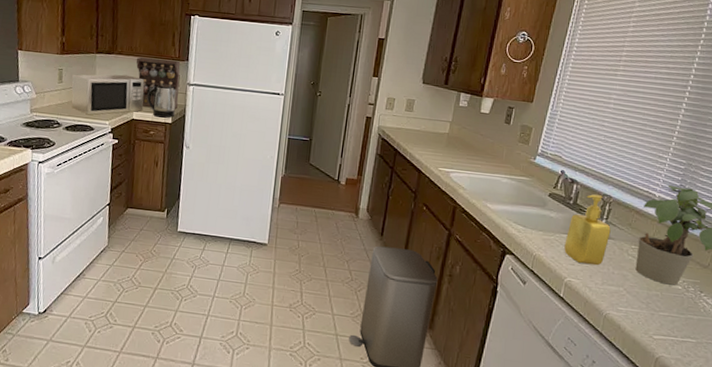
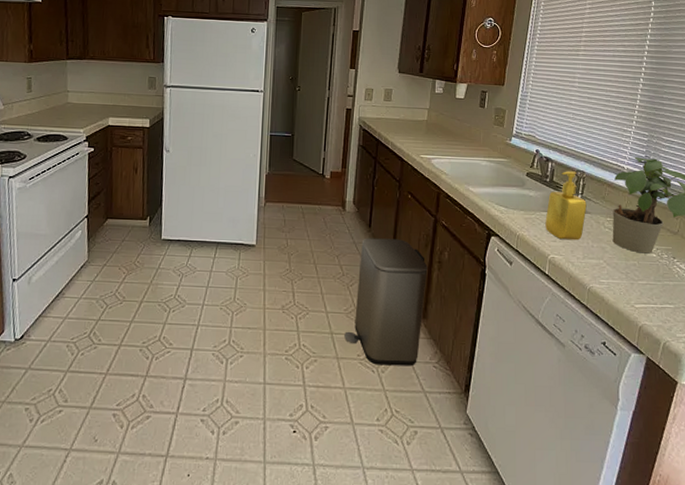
microwave: present [71,74,145,115] -> none [41,80,120,124]
spice rack: present [136,57,181,110] -> none [109,61,156,113]
kettle: present [147,85,177,118] -> none [122,88,154,122]

